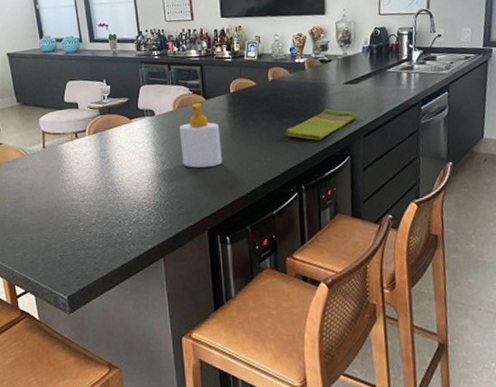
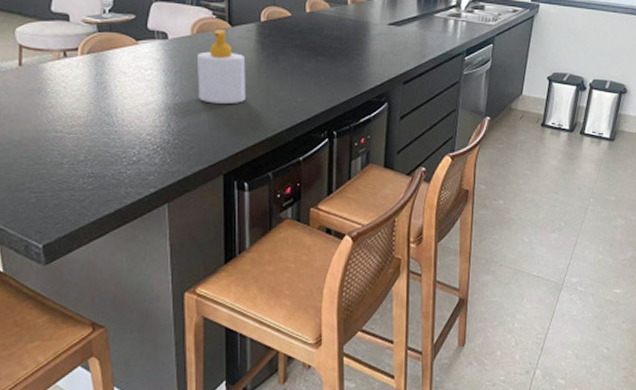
dish towel: present [285,109,358,140] -> none [320,50,400,83]

